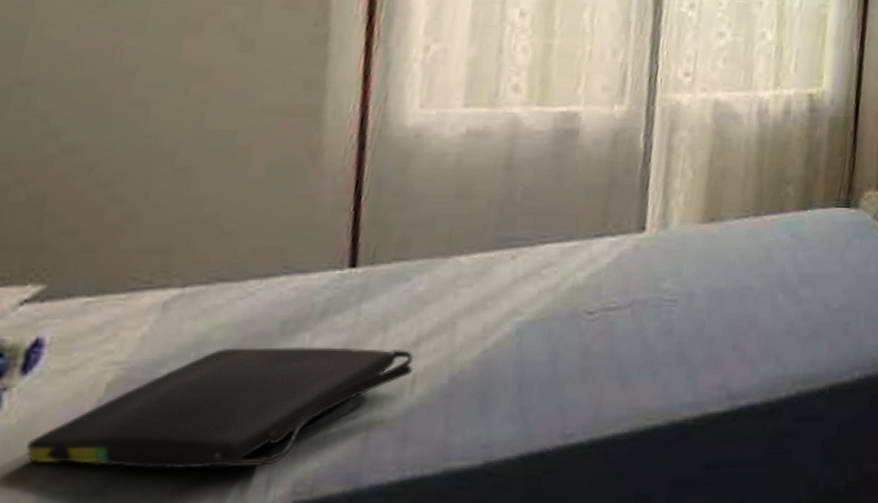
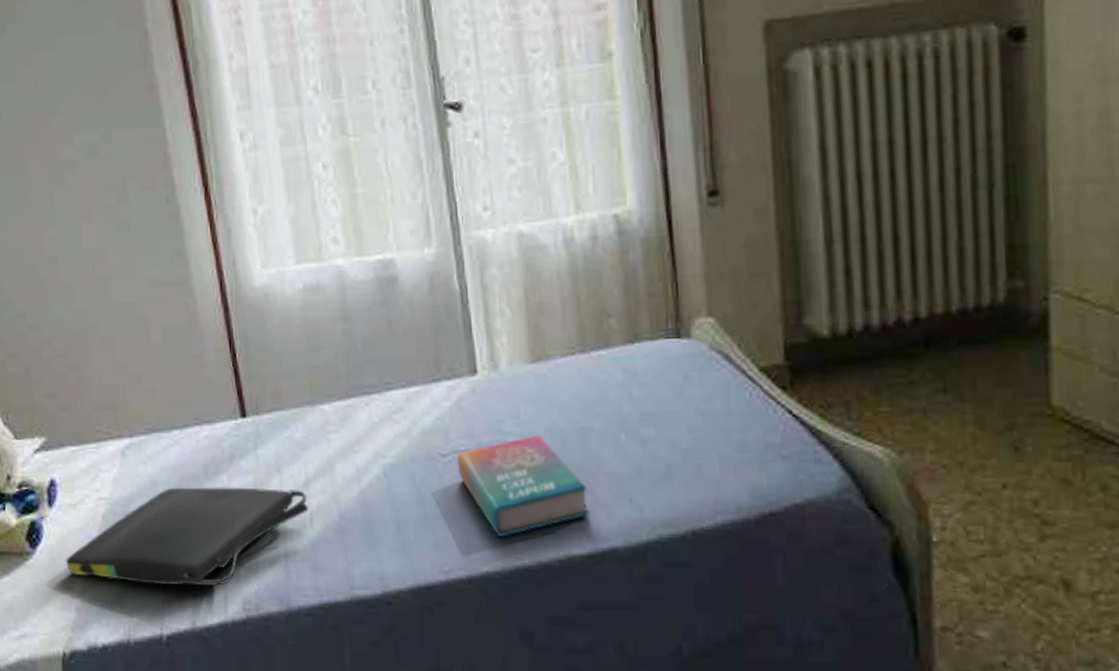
book: none [602,293,736,397] -> present [457,434,590,537]

